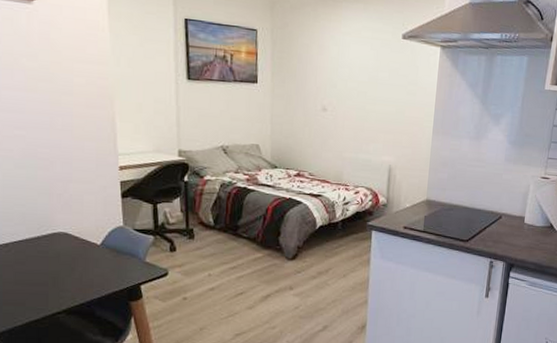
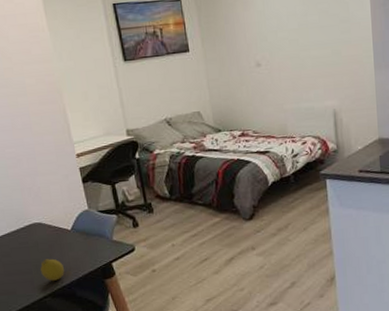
fruit: none [59,272,85,297] -> present [40,258,64,281]

